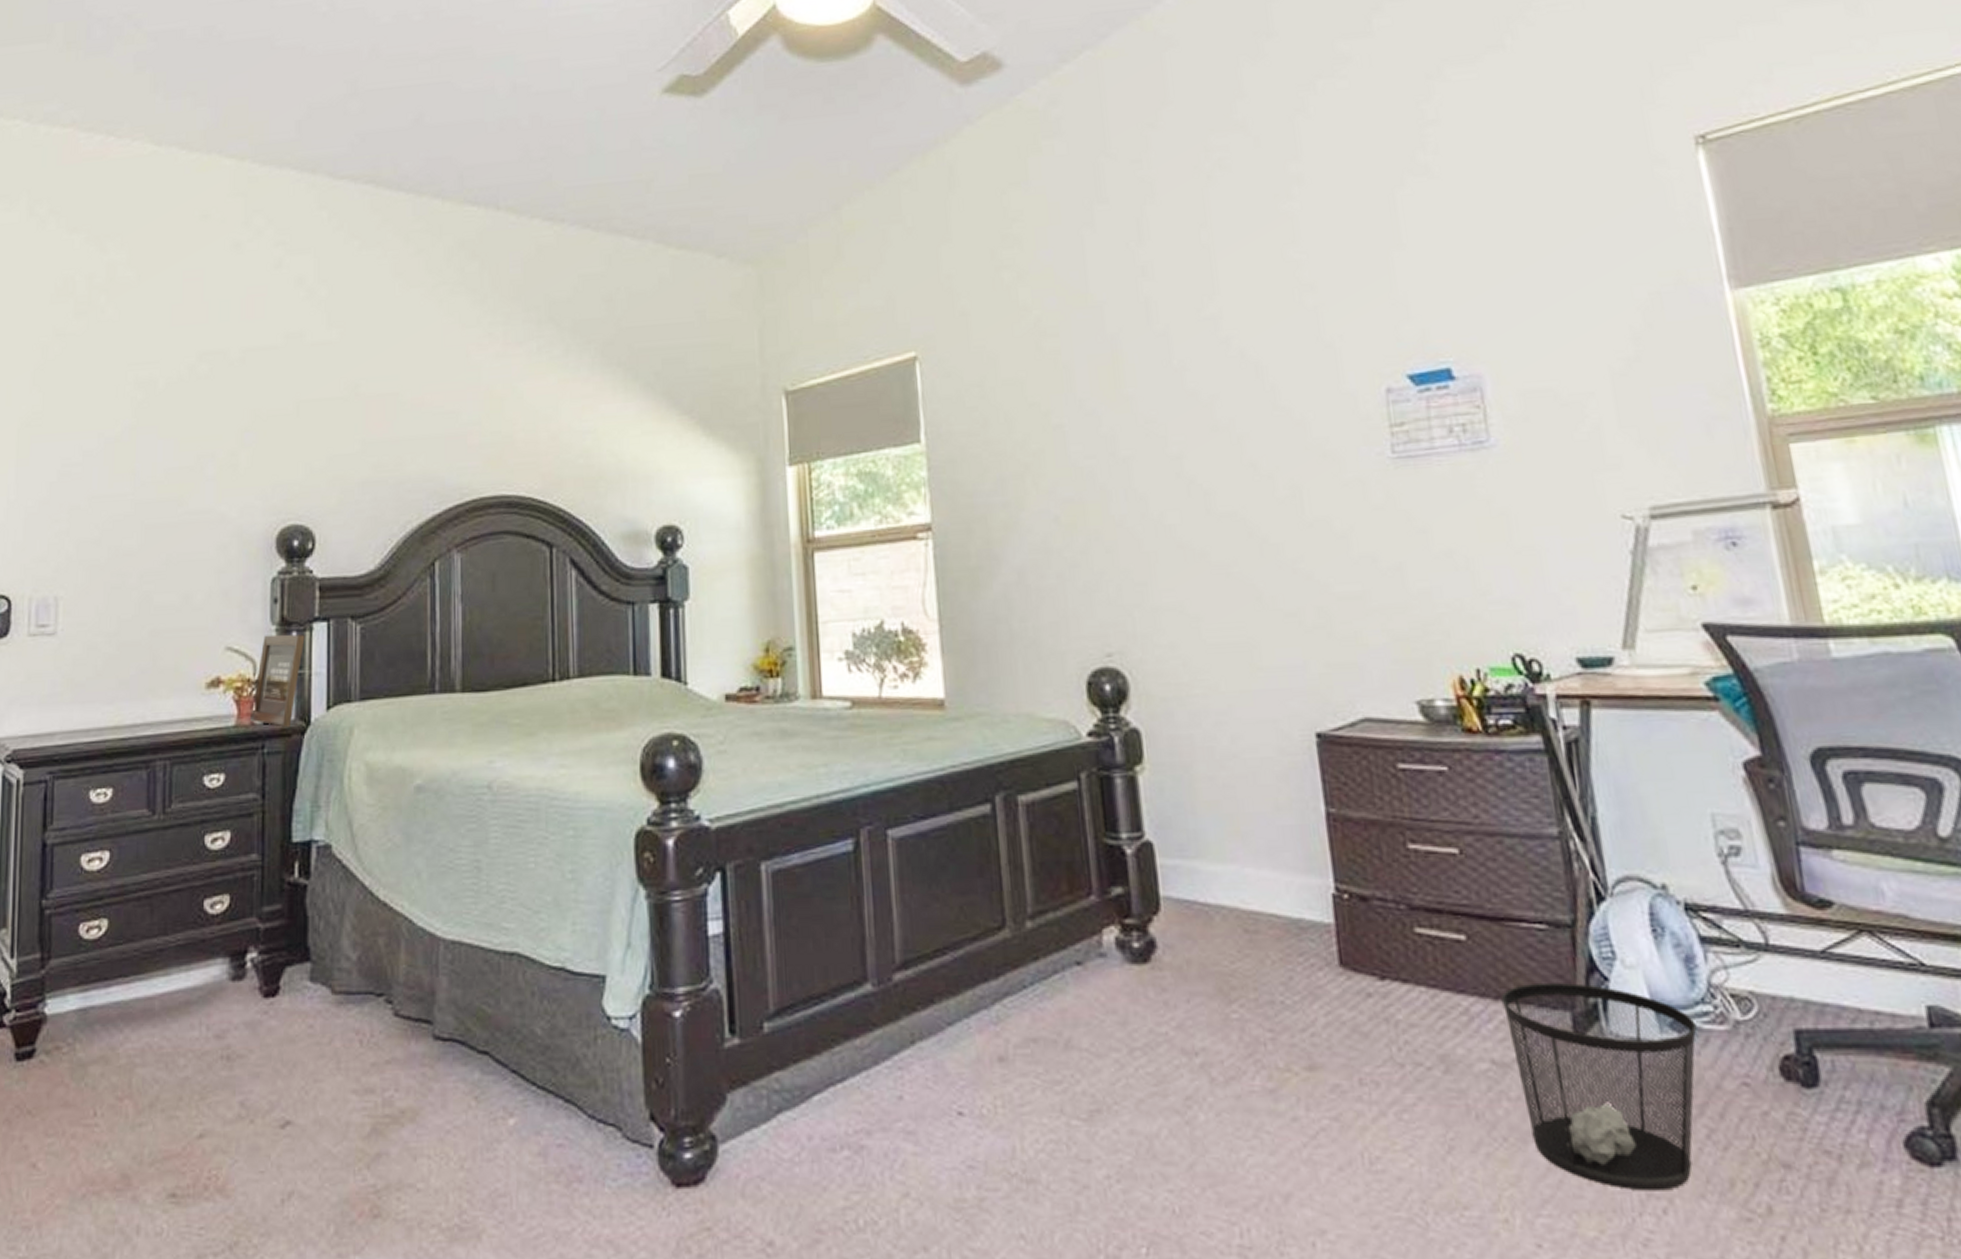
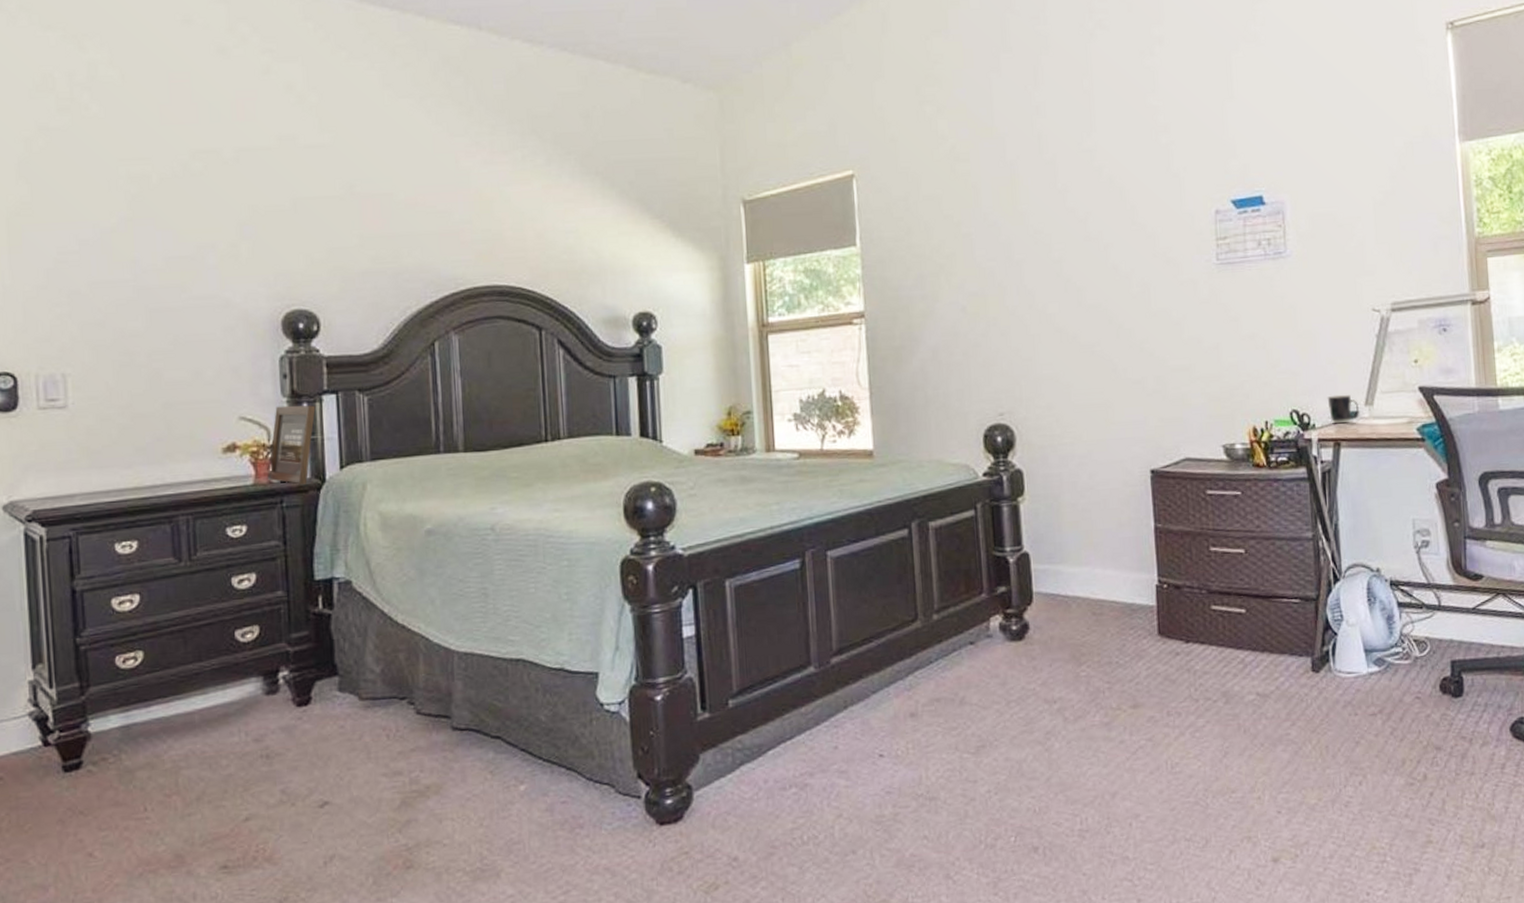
waste bin: present [1500,982,1697,1191] -> none [1266,638,1391,772]
mug: none [1564,633,1614,675] -> present [1327,394,1359,424]

